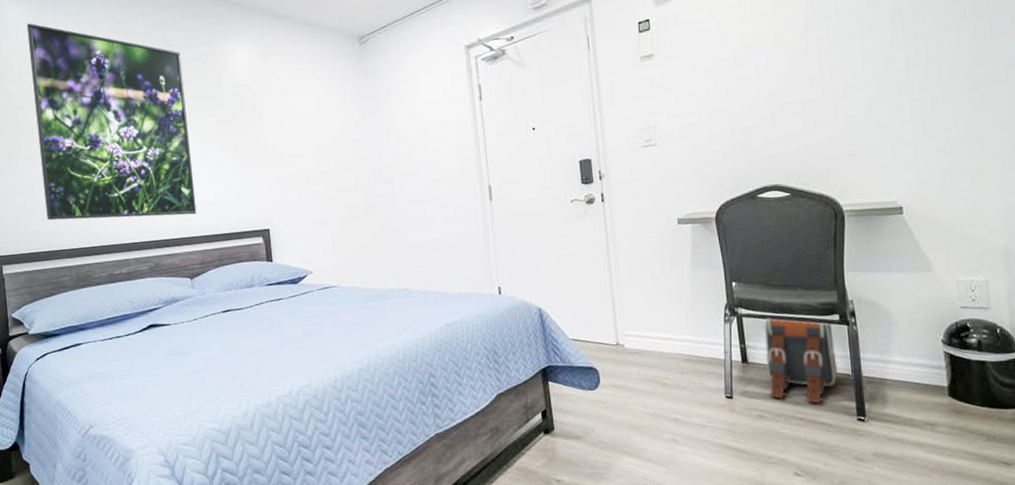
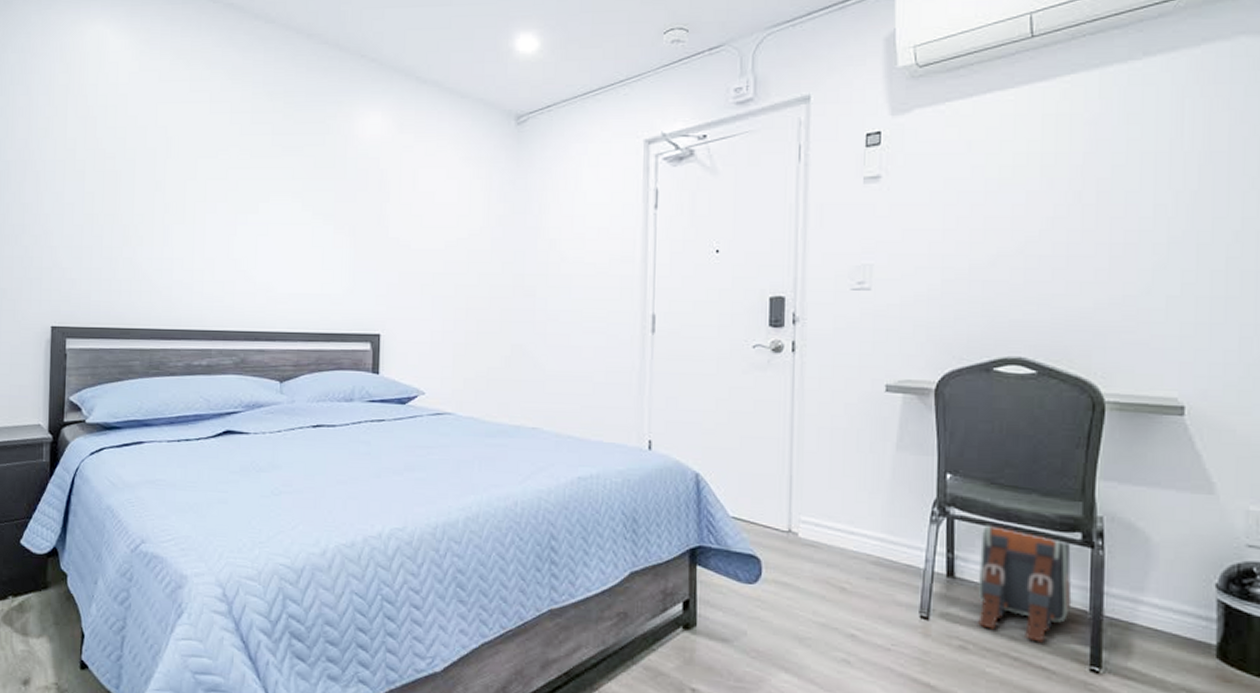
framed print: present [26,23,197,221] -> none [124,58,302,306]

